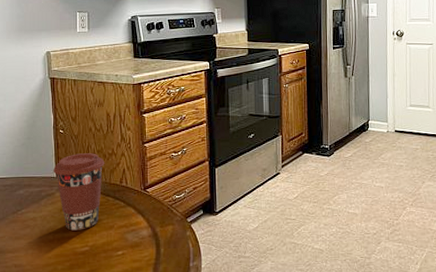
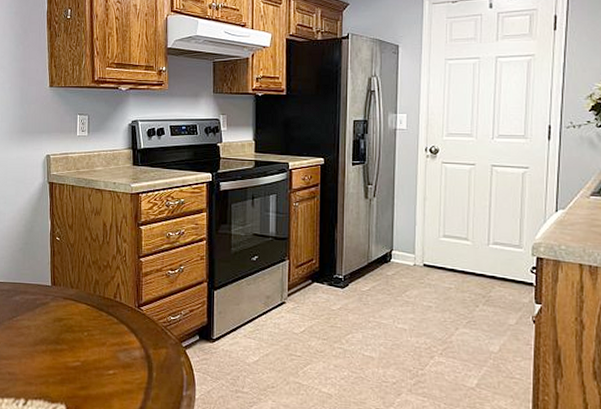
coffee cup: present [53,153,105,231] -> none [49,263,100,344]

